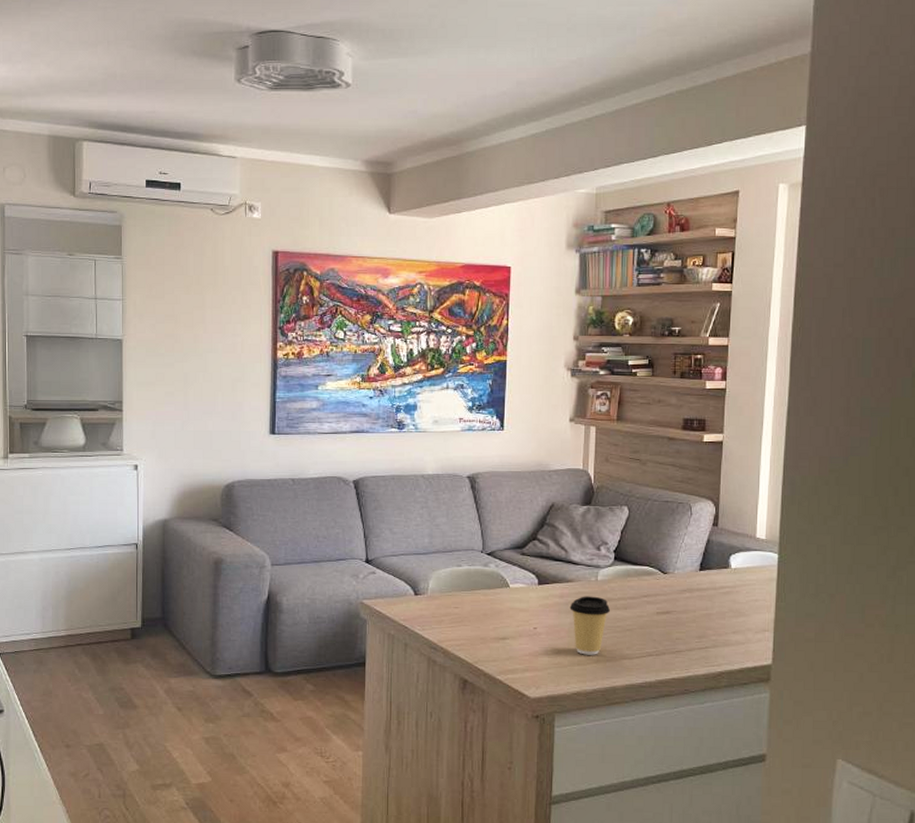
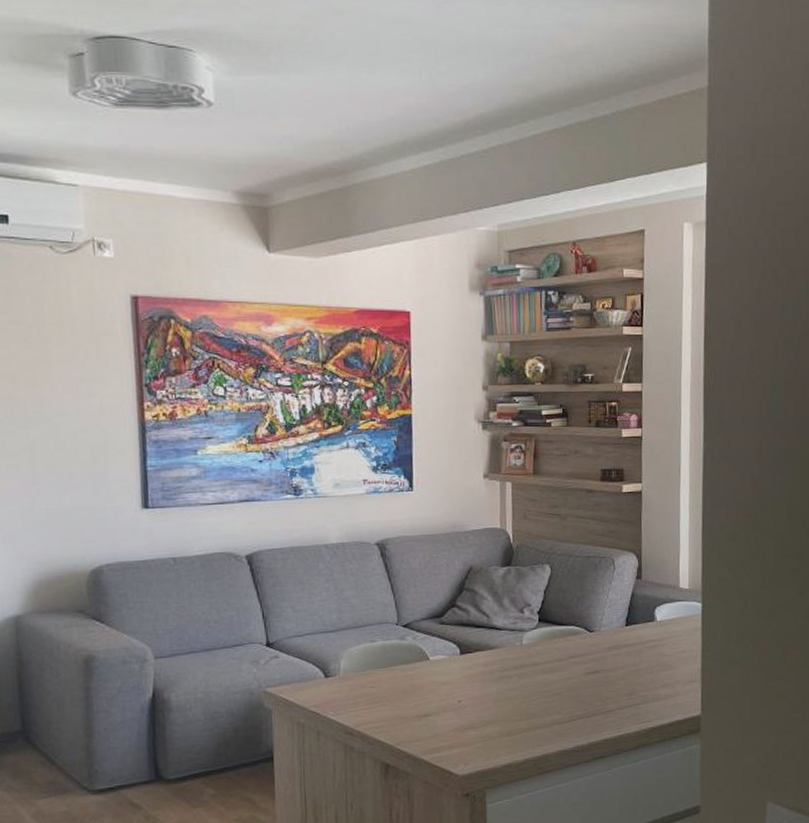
coffee cup: present [569,596,610,655] -> none [495,661,537,725]

